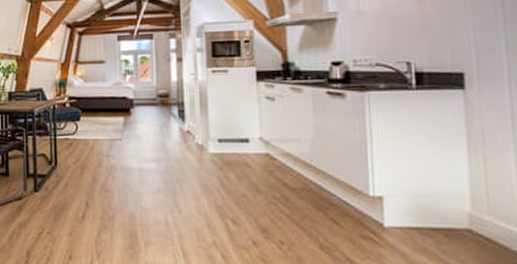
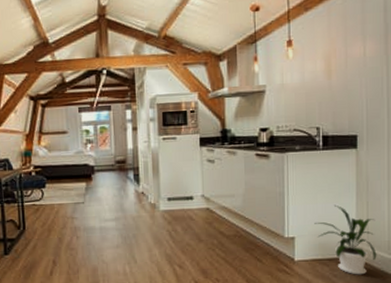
house plant: none [409,158,504,254] -> present [314,204,377,275]

